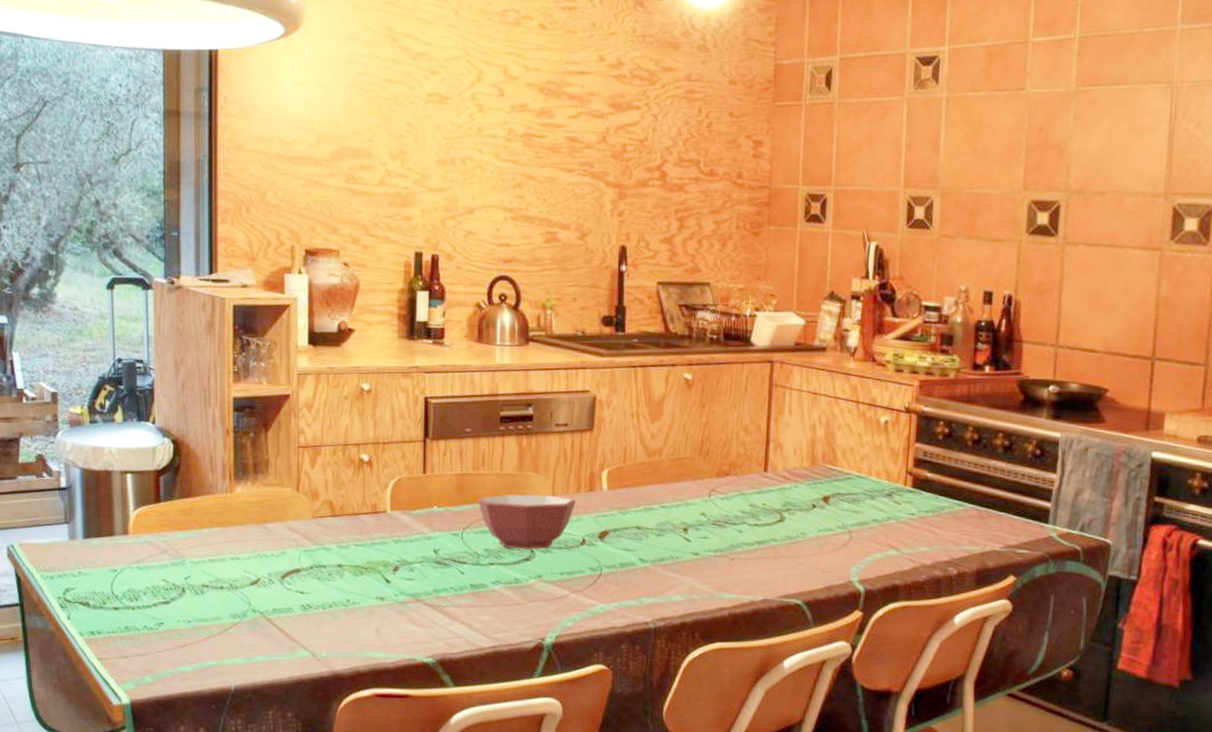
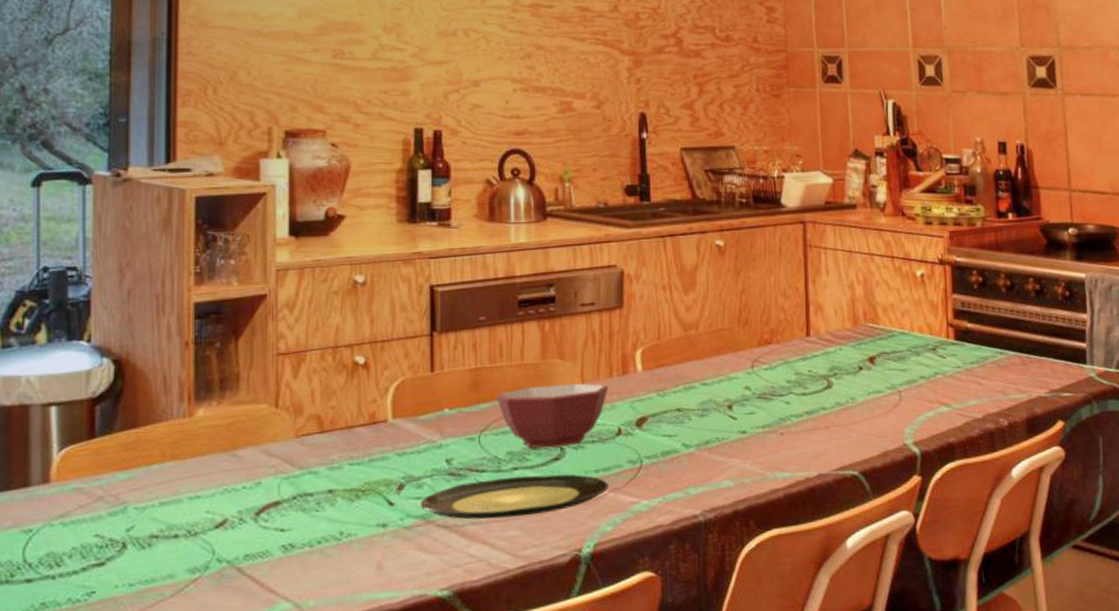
plate: none [411,570,572,605] -> present [420,474,610,520]

